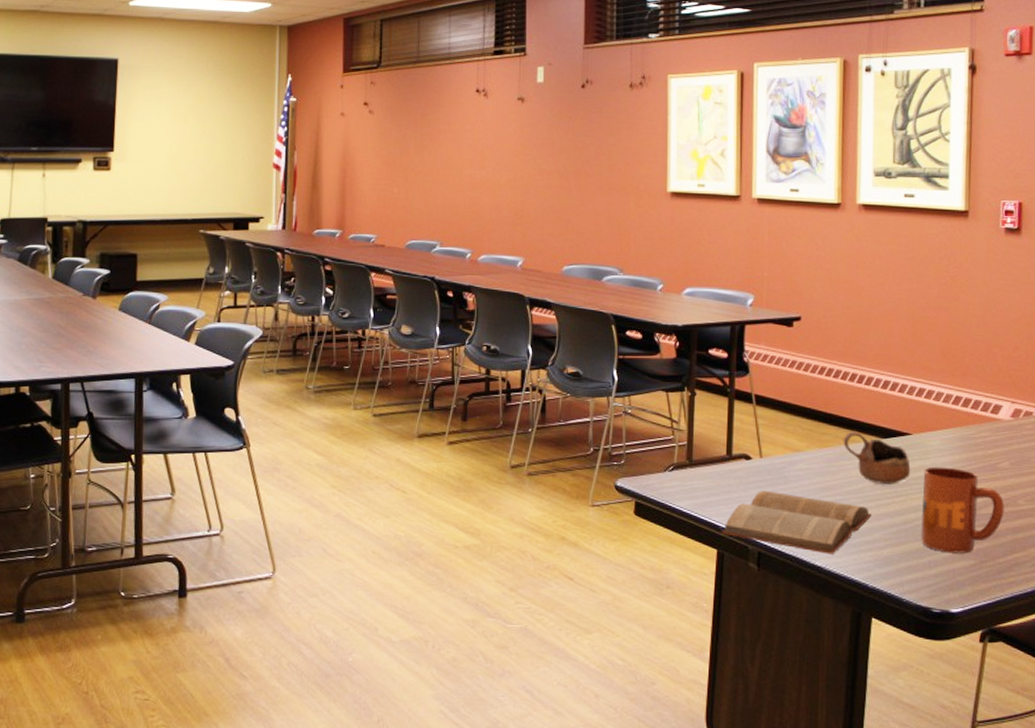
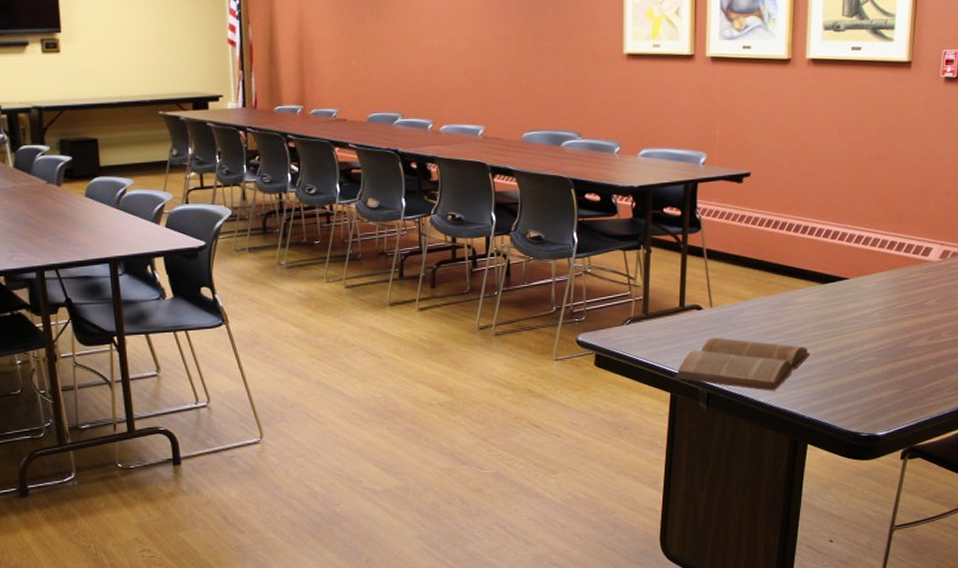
cup: present [843,431,911,484] -> none [786,278,847,326]
mug: present [921,466,1004,554] -> none [853,307,929,384]

